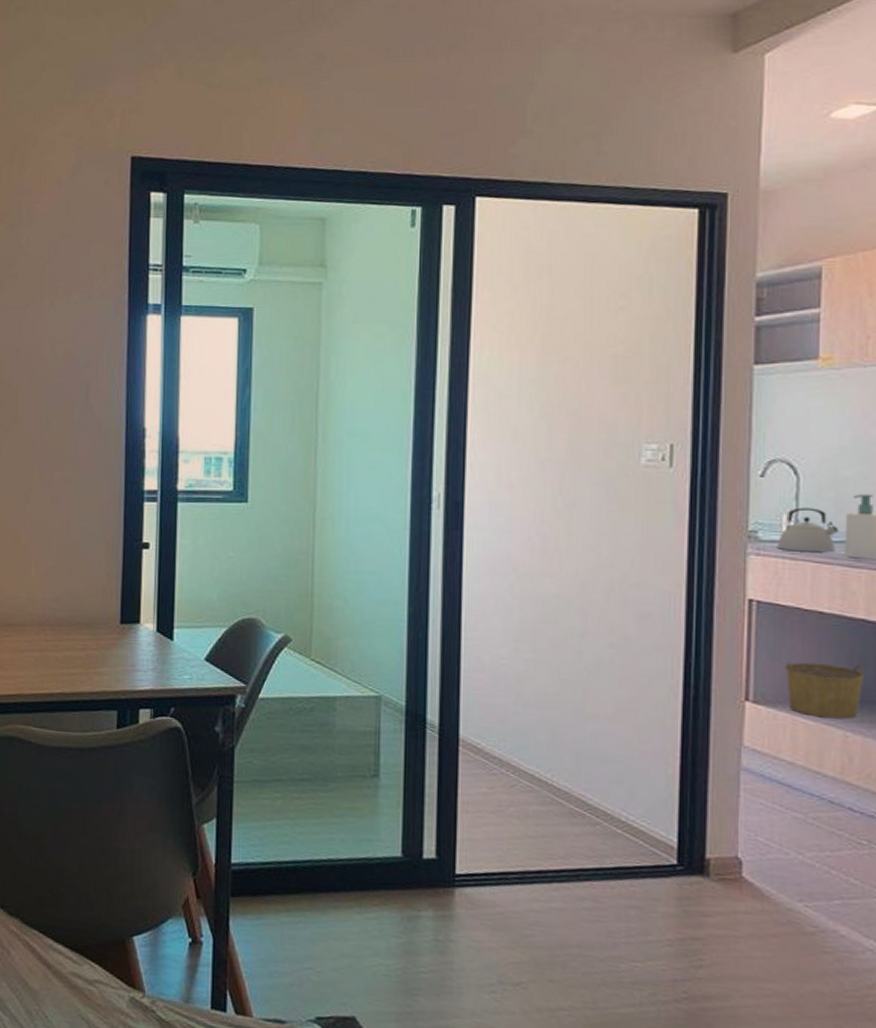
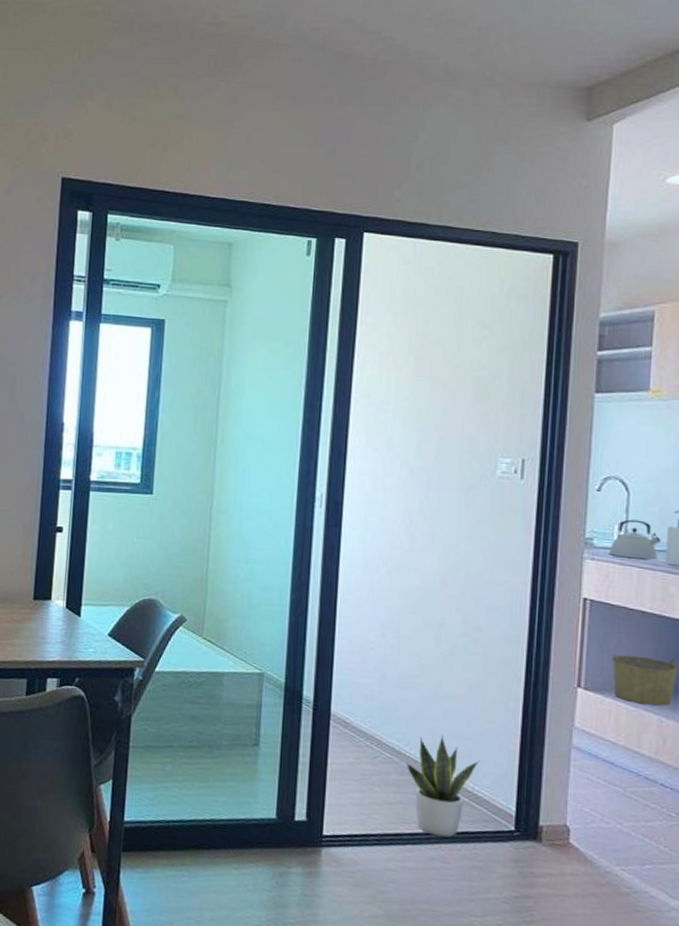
potted plant: none [549,758,634,874] -> present [407,734,480,838]

